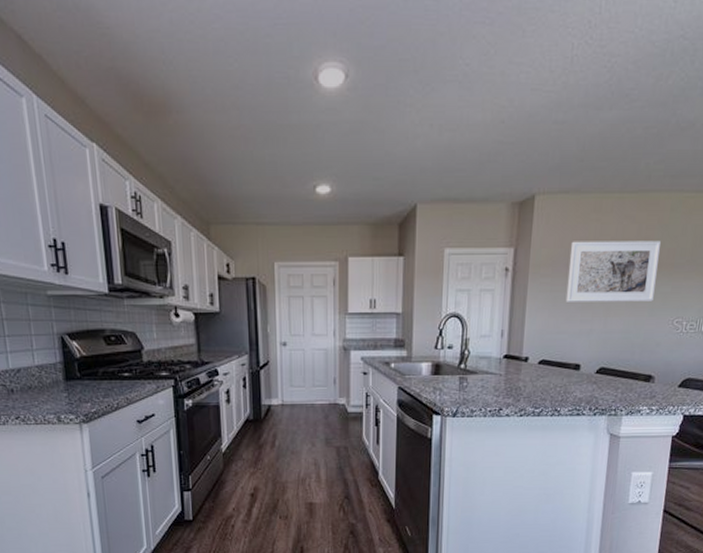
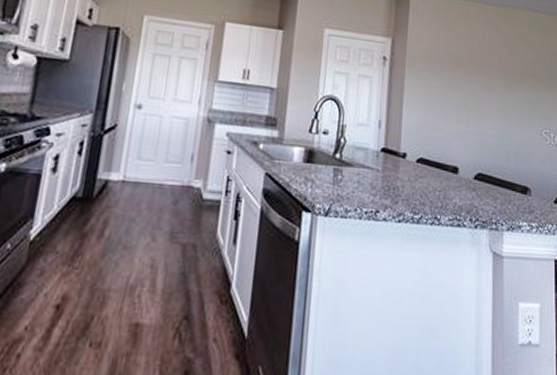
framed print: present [565,240,661,302] -> none [441,40,523,109]

